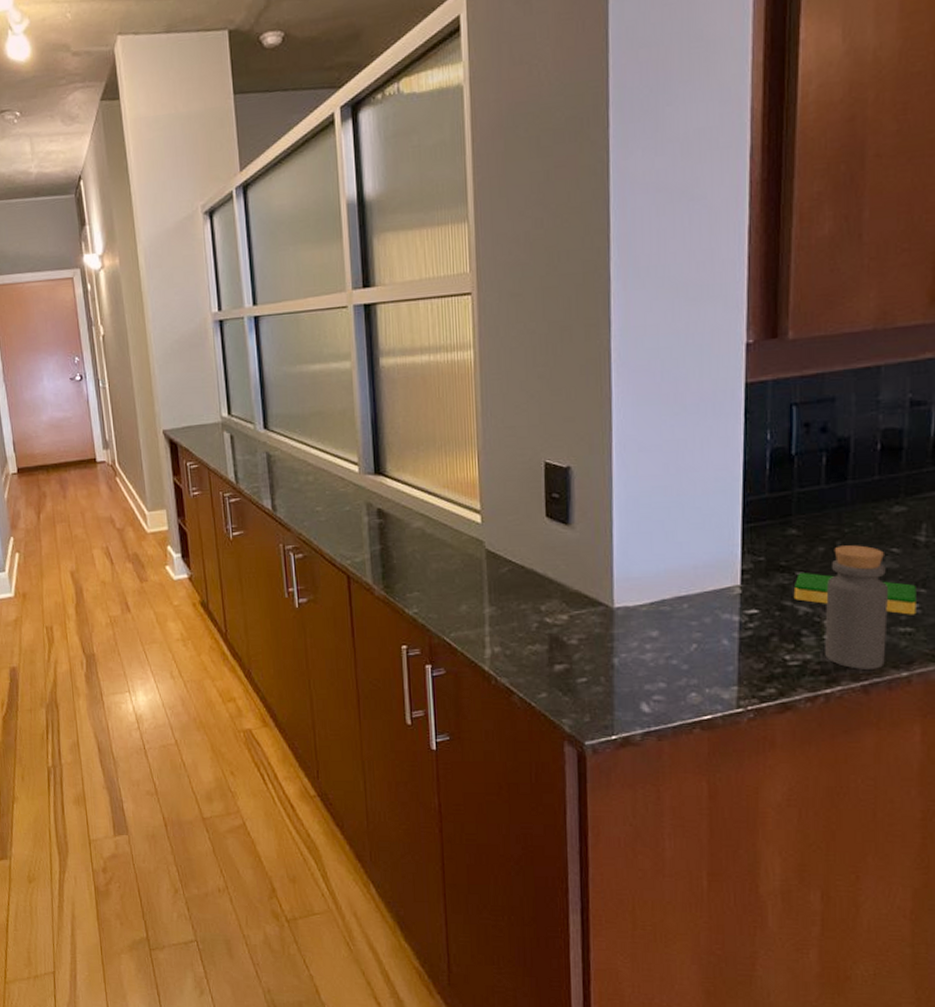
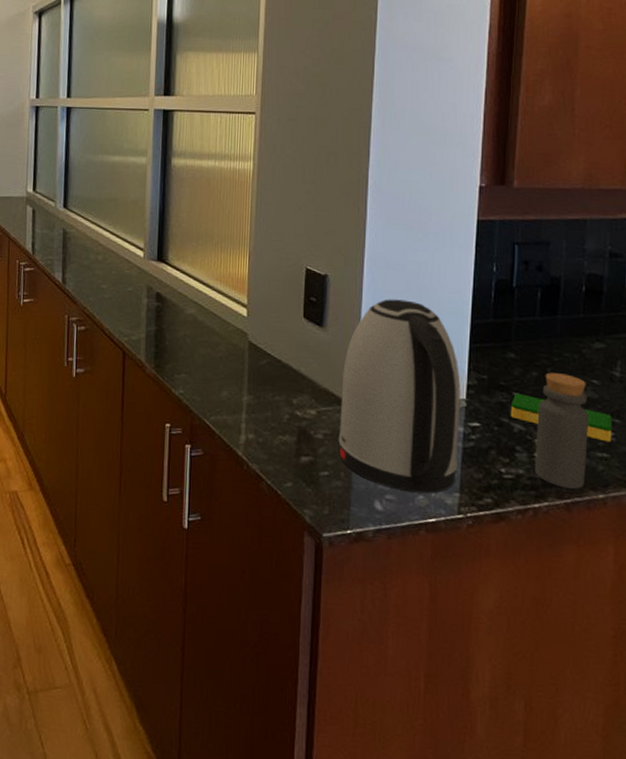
kettle: none [595,484,734,691] -> present [338,299,461,494]

